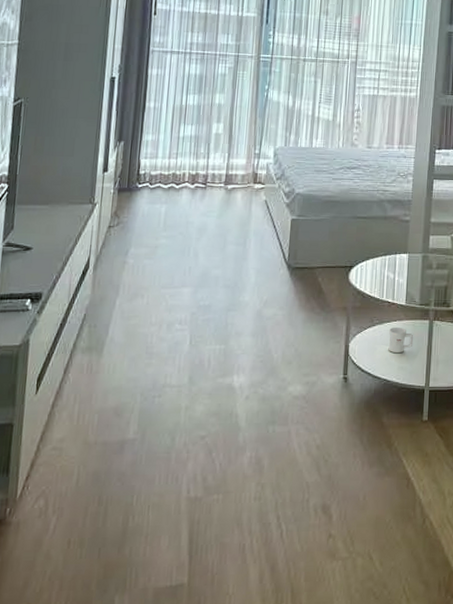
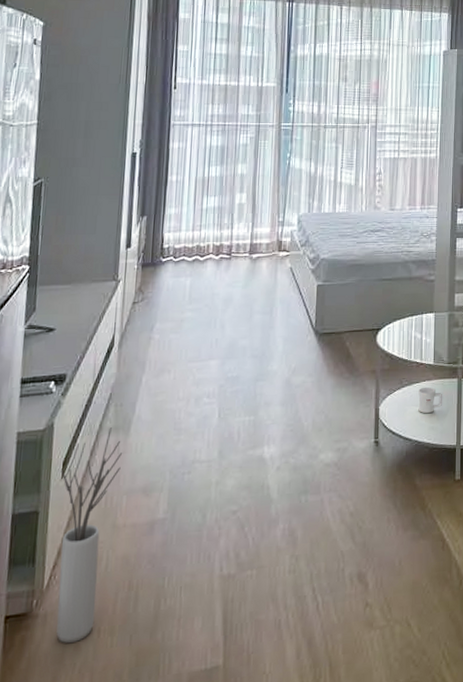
vase: none [28,347,96,552] -> present [56,427,123,644]

